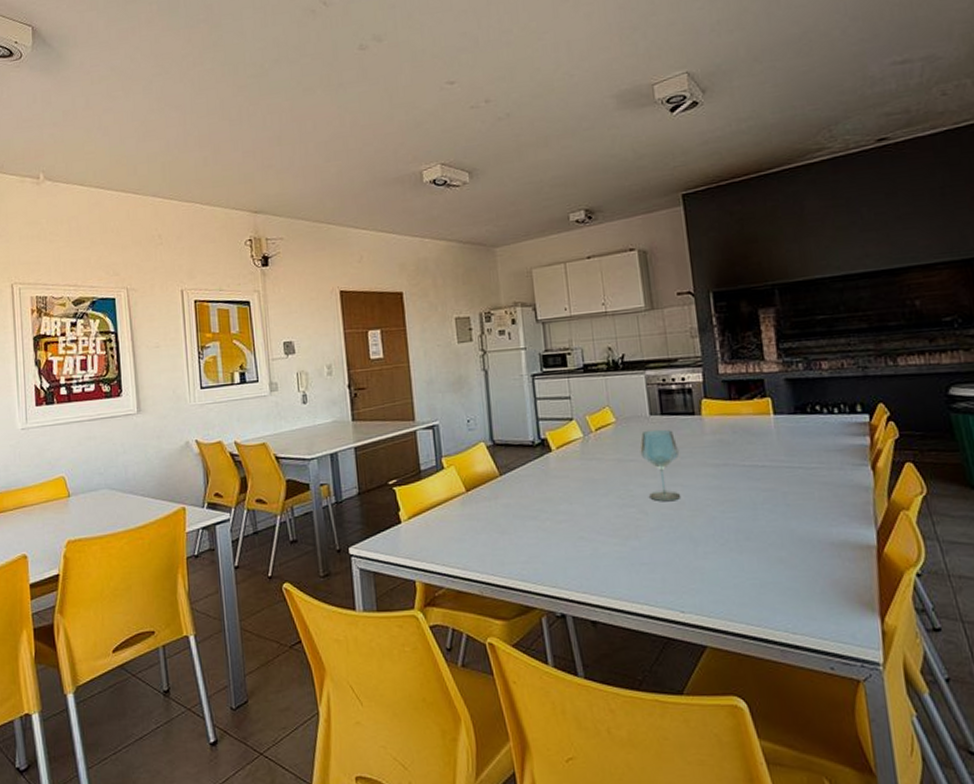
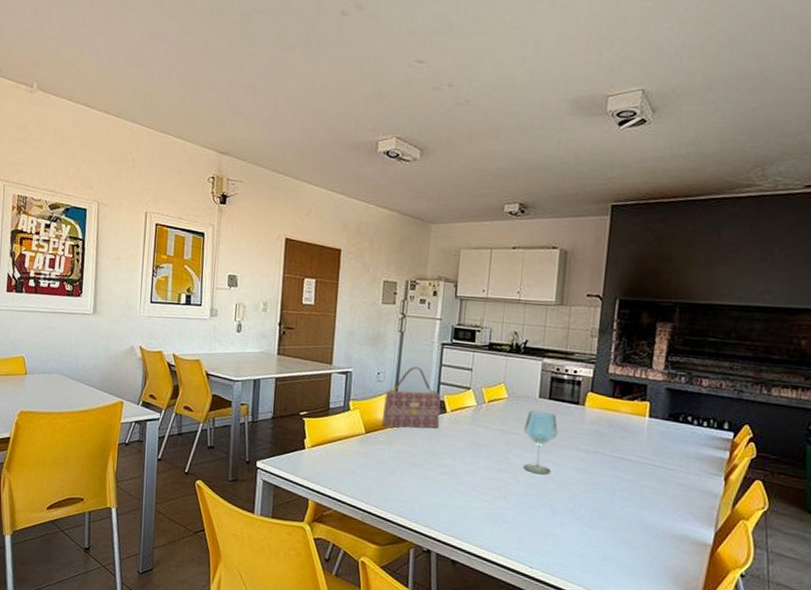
handbag: none [480,405,547,480] -> present [381,366,442,429]

